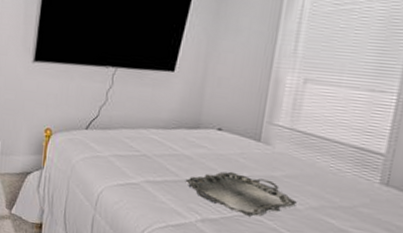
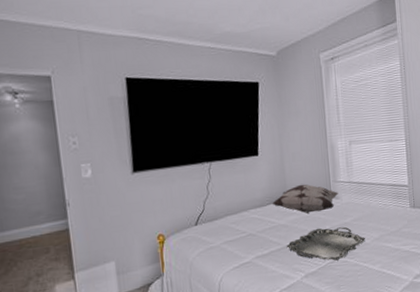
decorative pillow: none [178,115,272,155] -> present [271,184,339,213]

